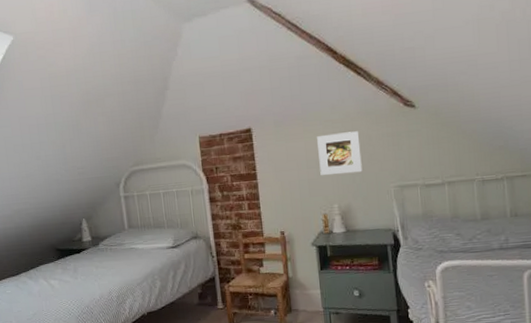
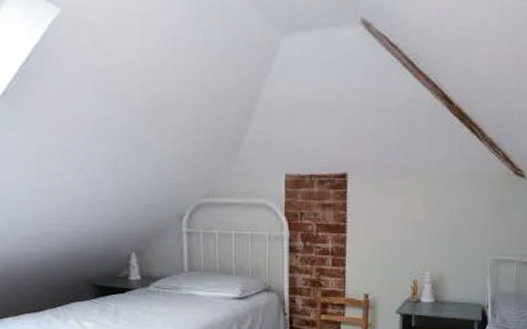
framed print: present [317,131,362,175] -> none [416,193,464,240]

